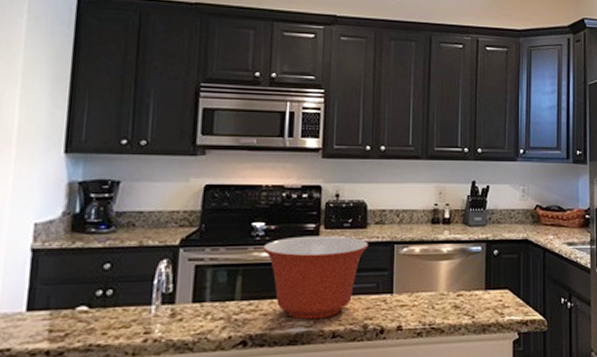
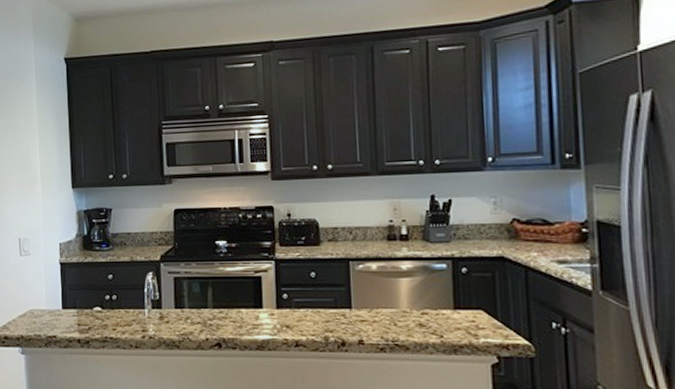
mixing bowl: present [263,235,369,320] -> none [227,252,323,329]

